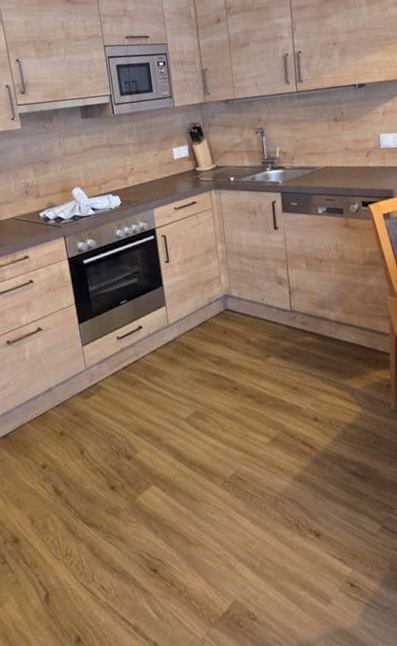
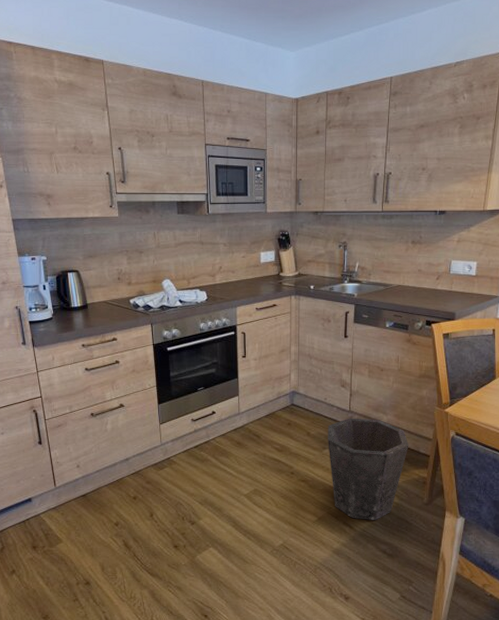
waste bin: none [269,317,364,437] -> present [328,418,409,520]

